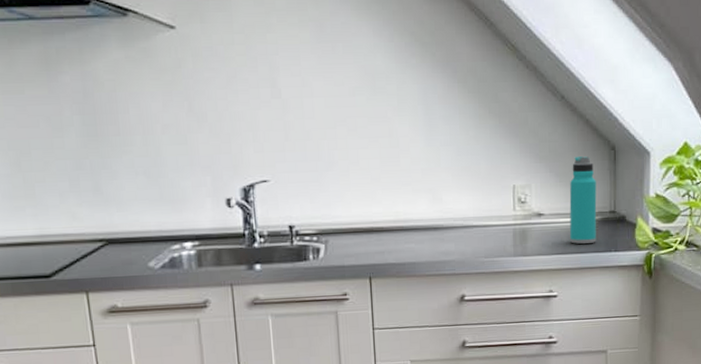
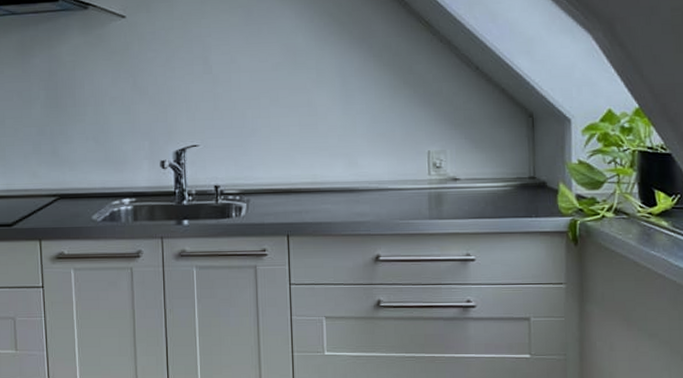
water bottle: present [569,156,597,244] -> none [486,124,515,209]

